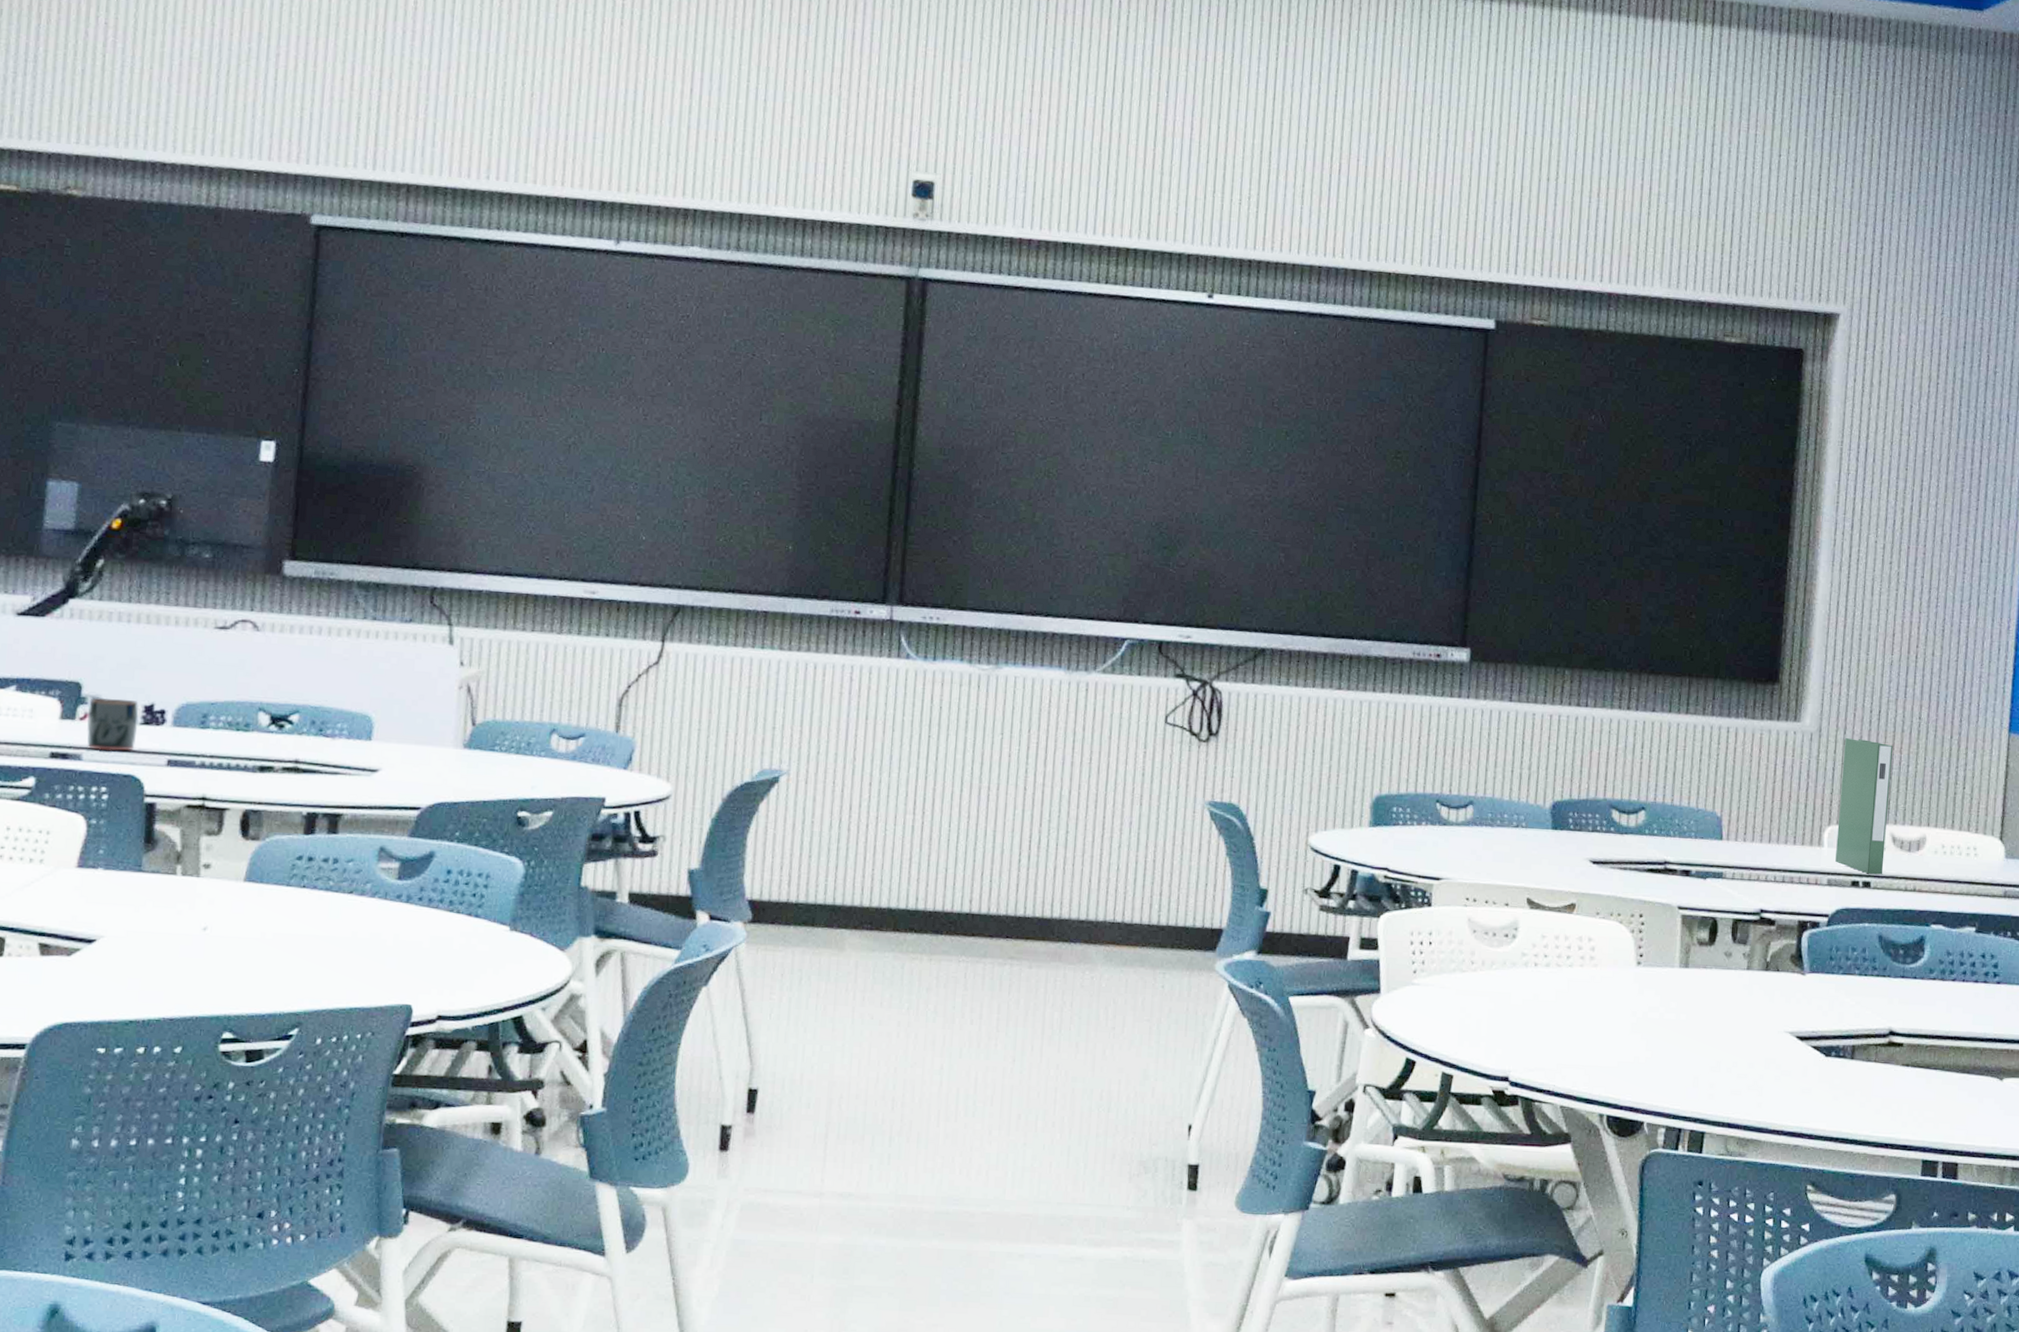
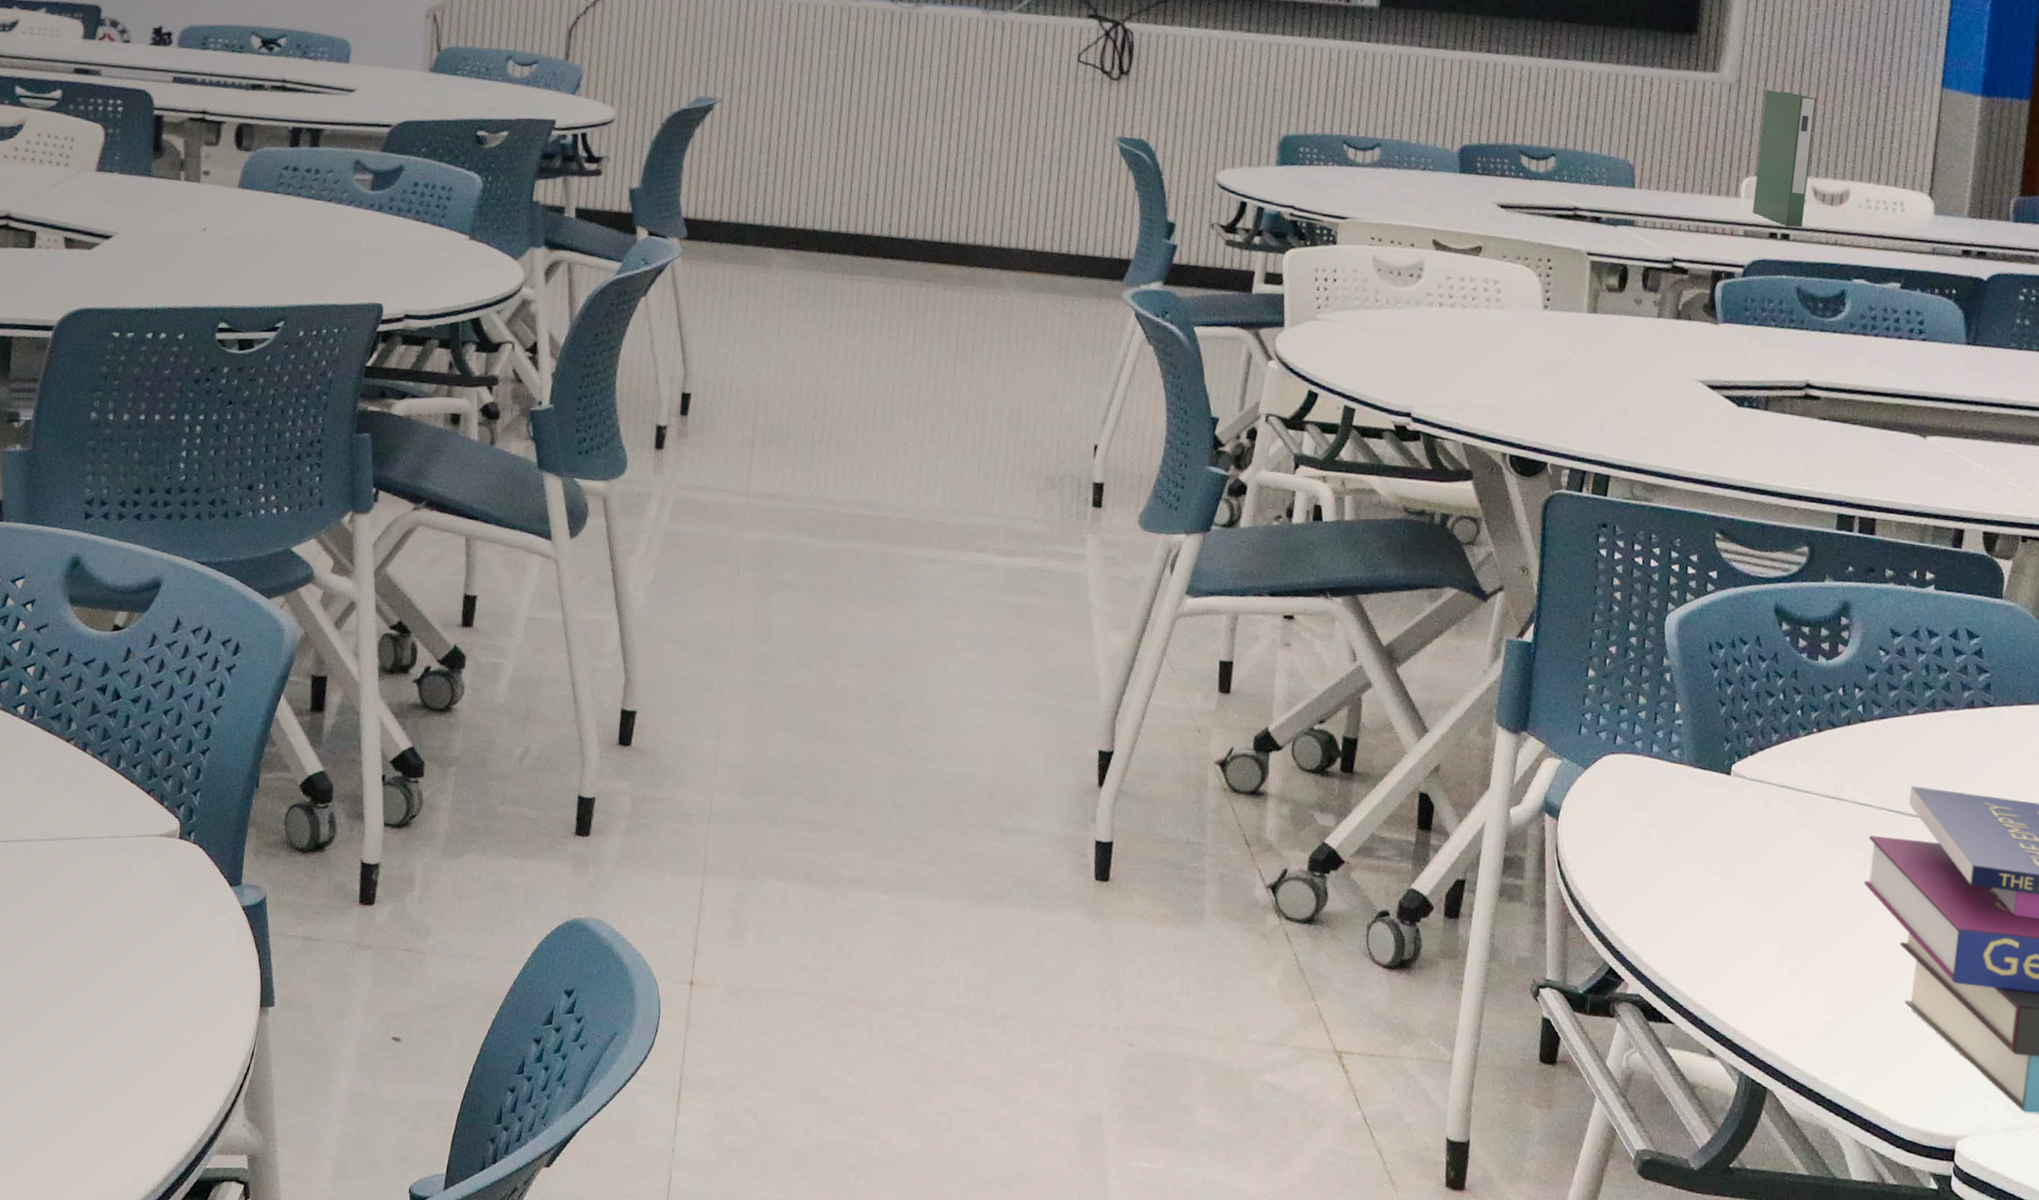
mug: present [86,698,139,751] -> none [105,20,149,69]

